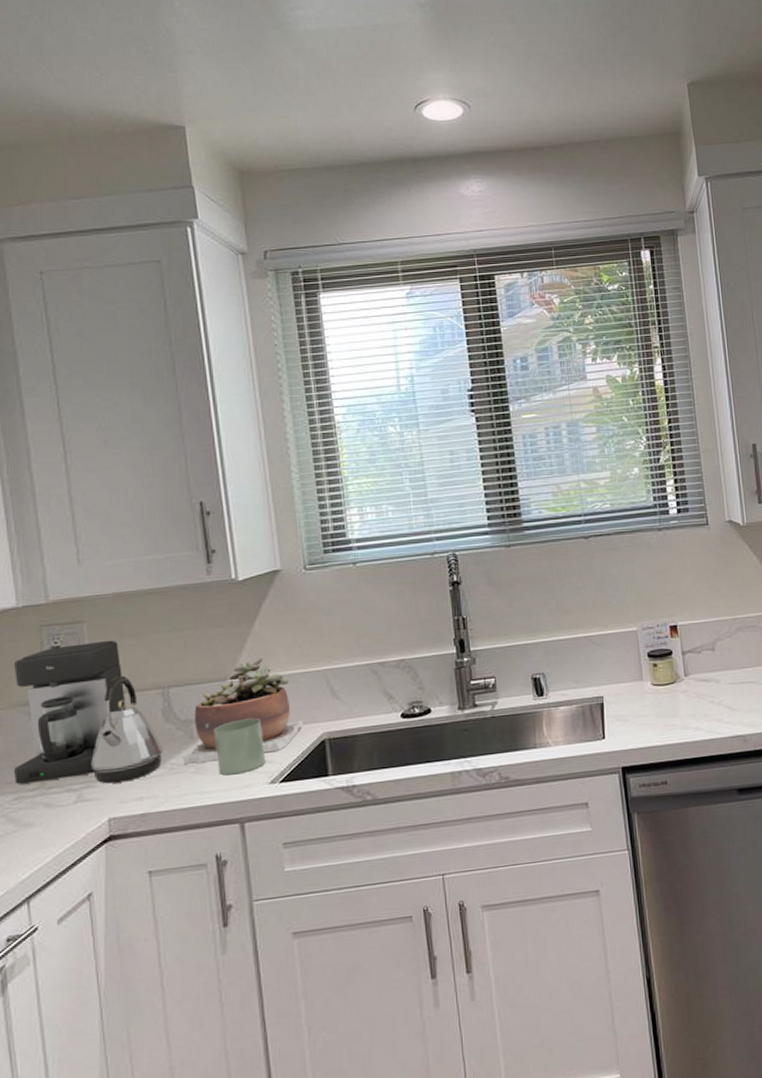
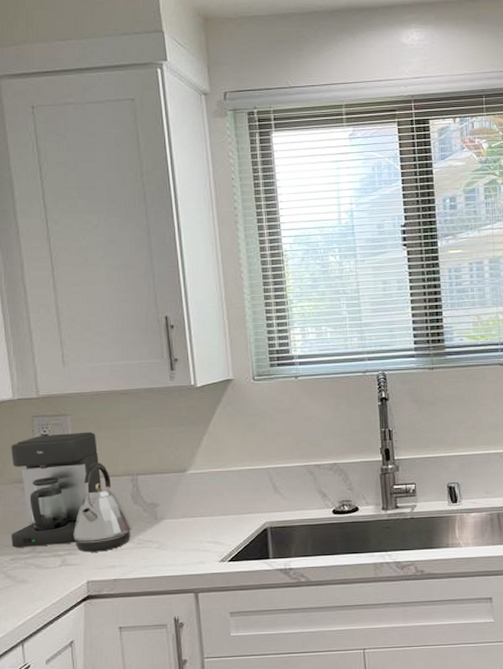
succulent plant: present [182,658,305,764] -> none [148,454,250,541]
mug: present [214,718,266,776] -> none [174,505,217,552]

